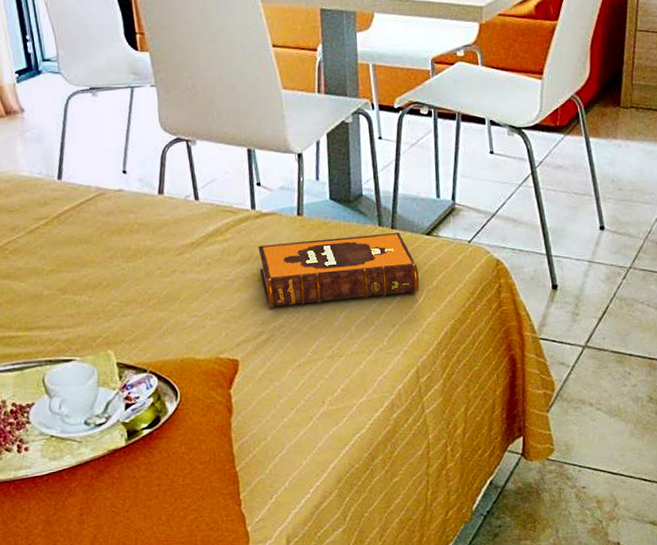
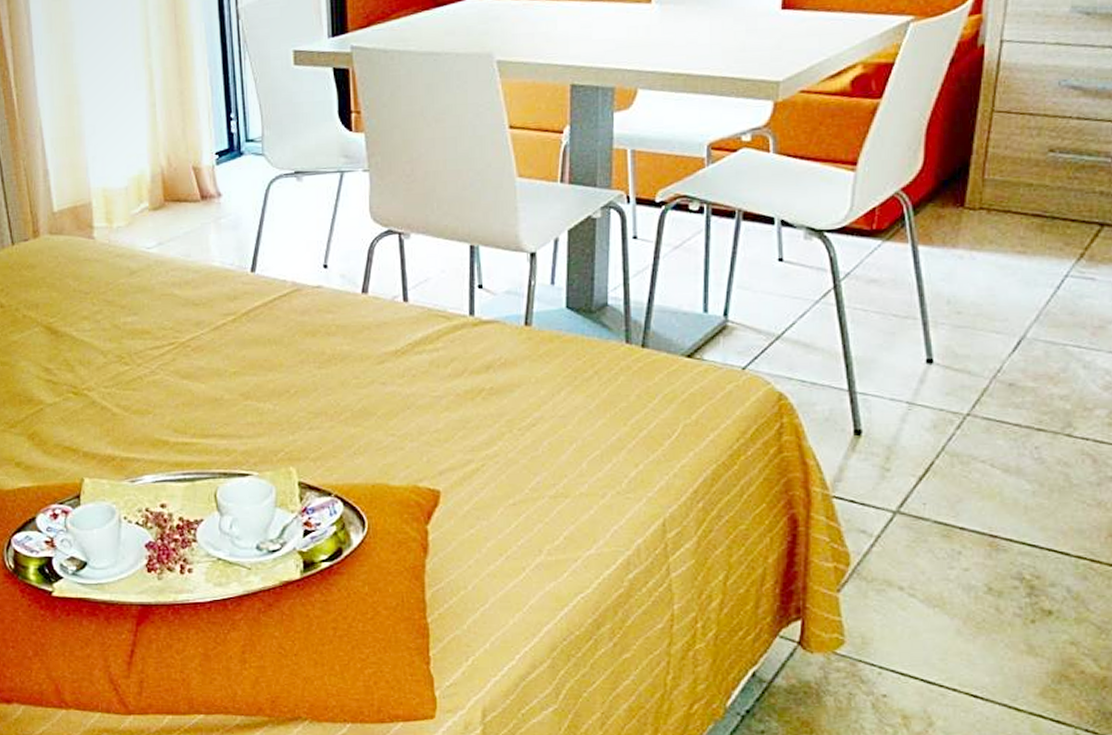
hardback book: present [258,233,420,308] -> none [473,352,673,433]

